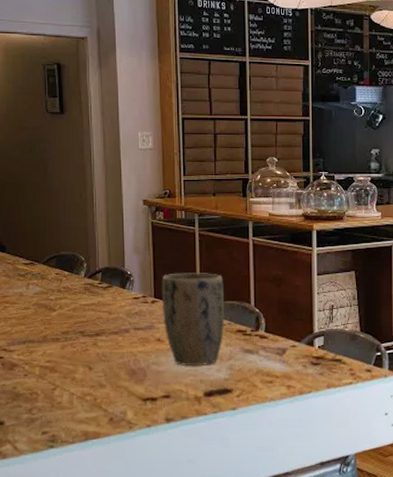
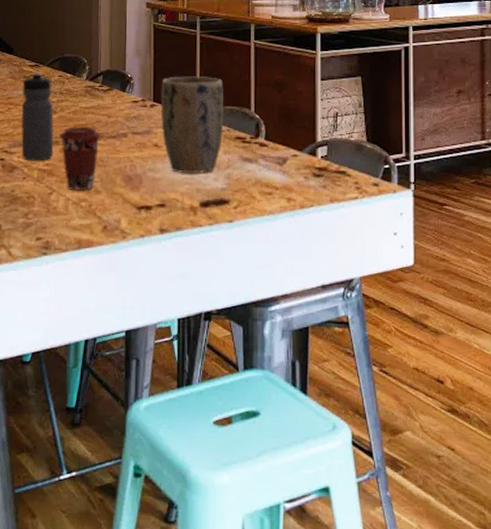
water bottle: none [18,270,55,358] -> present [21,72,54,161]
coffee cup: none [59,322,102,385] -> present [59,125,100,190]

